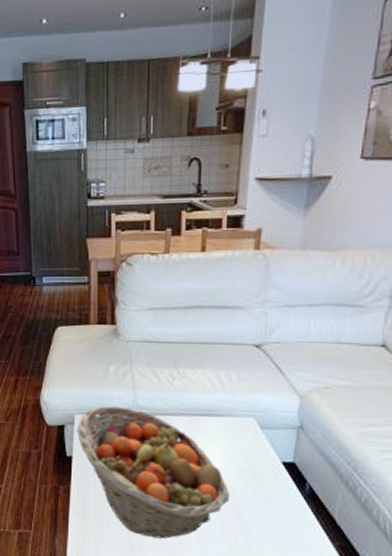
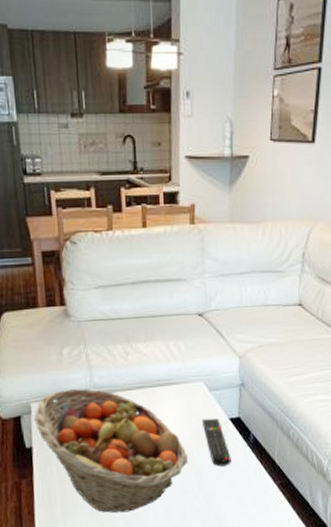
remote control: none [249,457,280,513] -> present [201,418,231,467]

